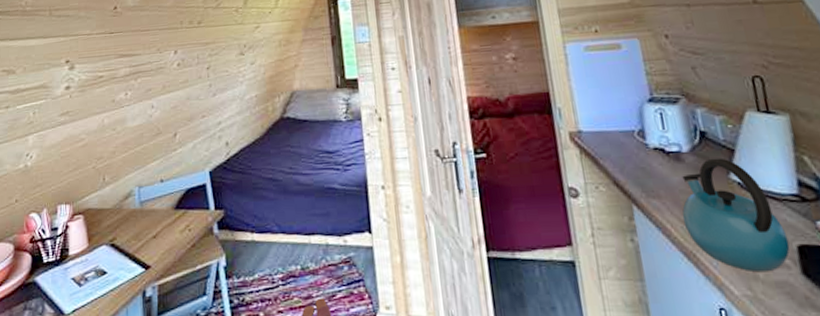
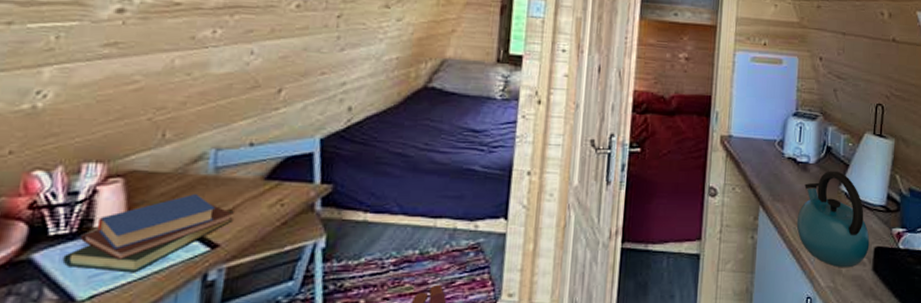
book: none [53,225,157,291] -> present [62,194,234,273]

